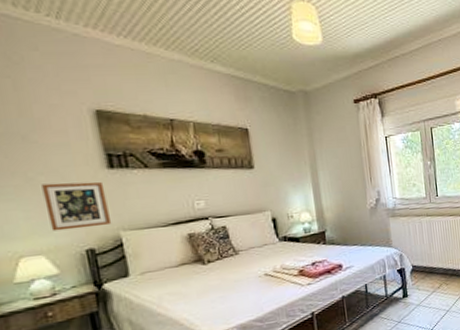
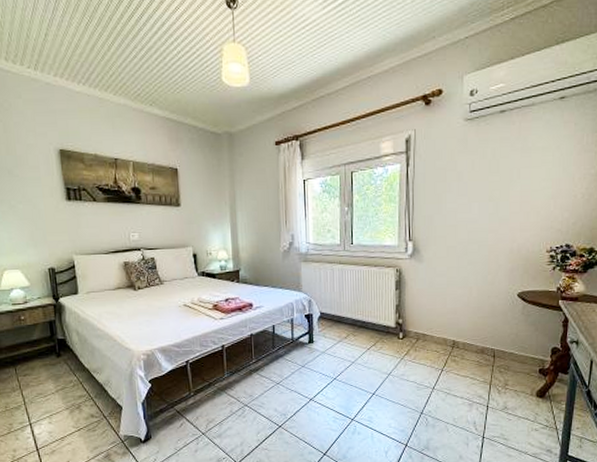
picture frame: present [41,182,112,231] -> none [20,211,68,251]

